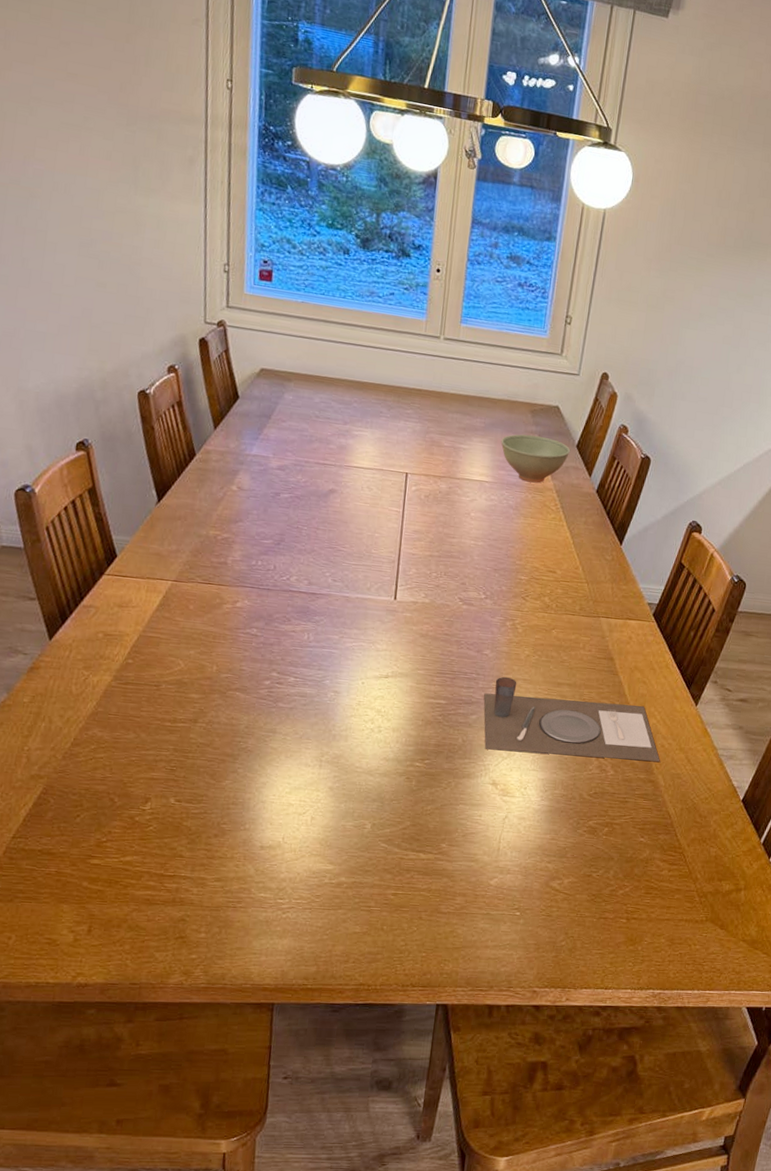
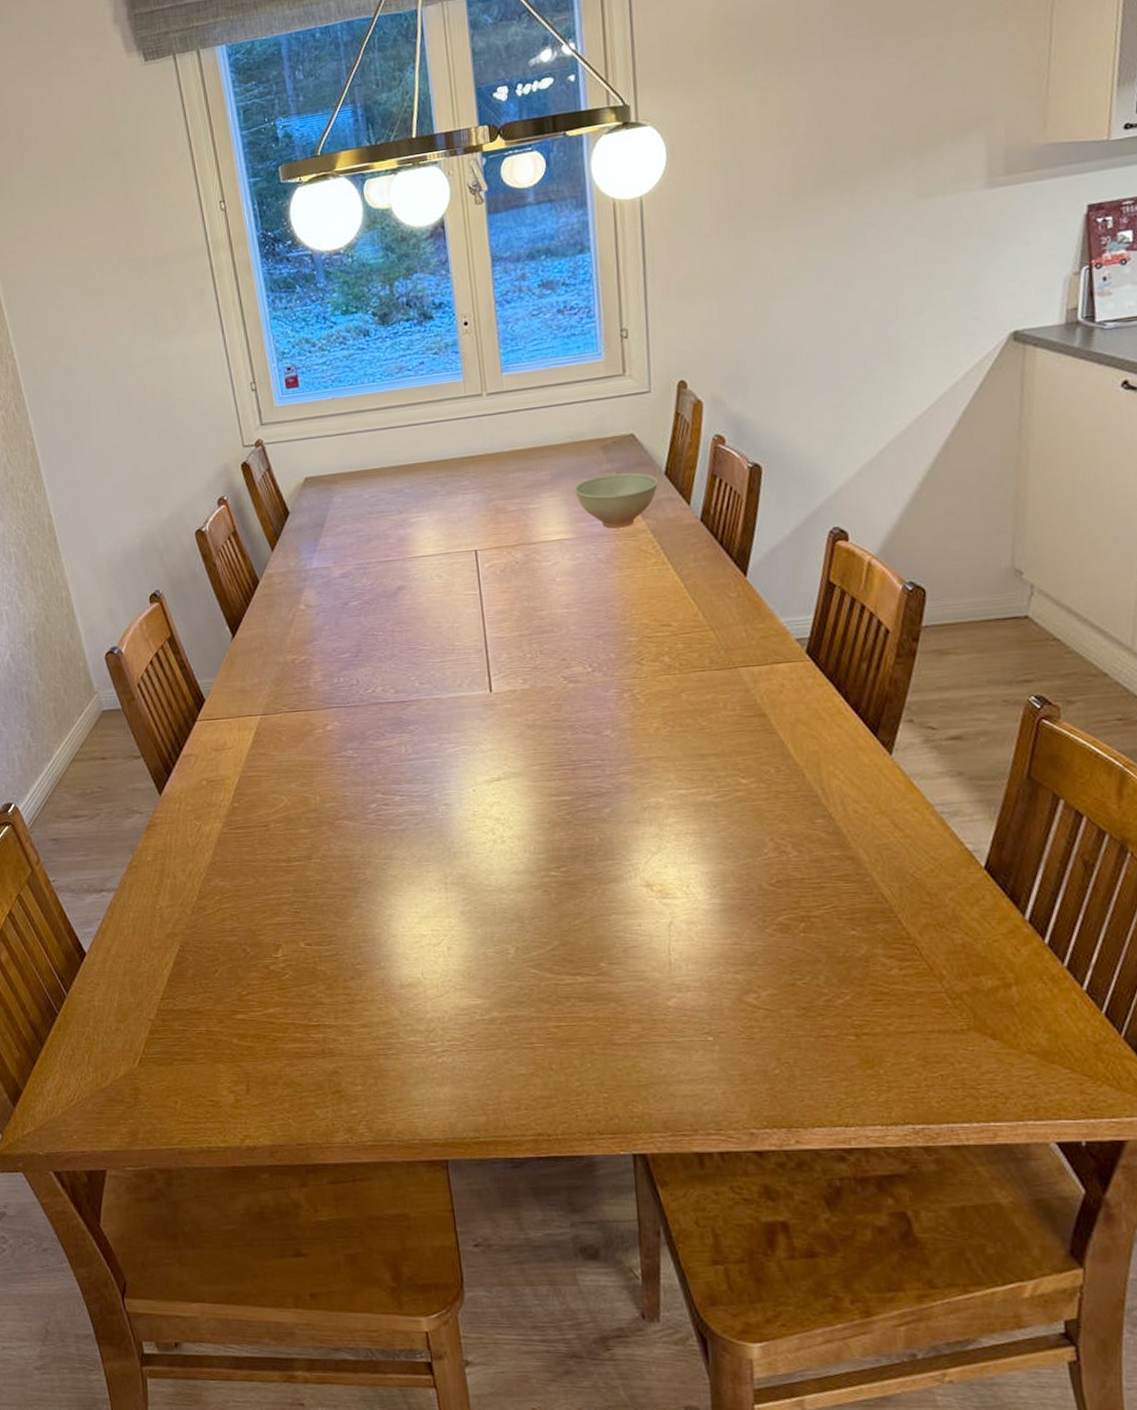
place setting: present [483,676,660,762] -> none [614,757,856,846]

